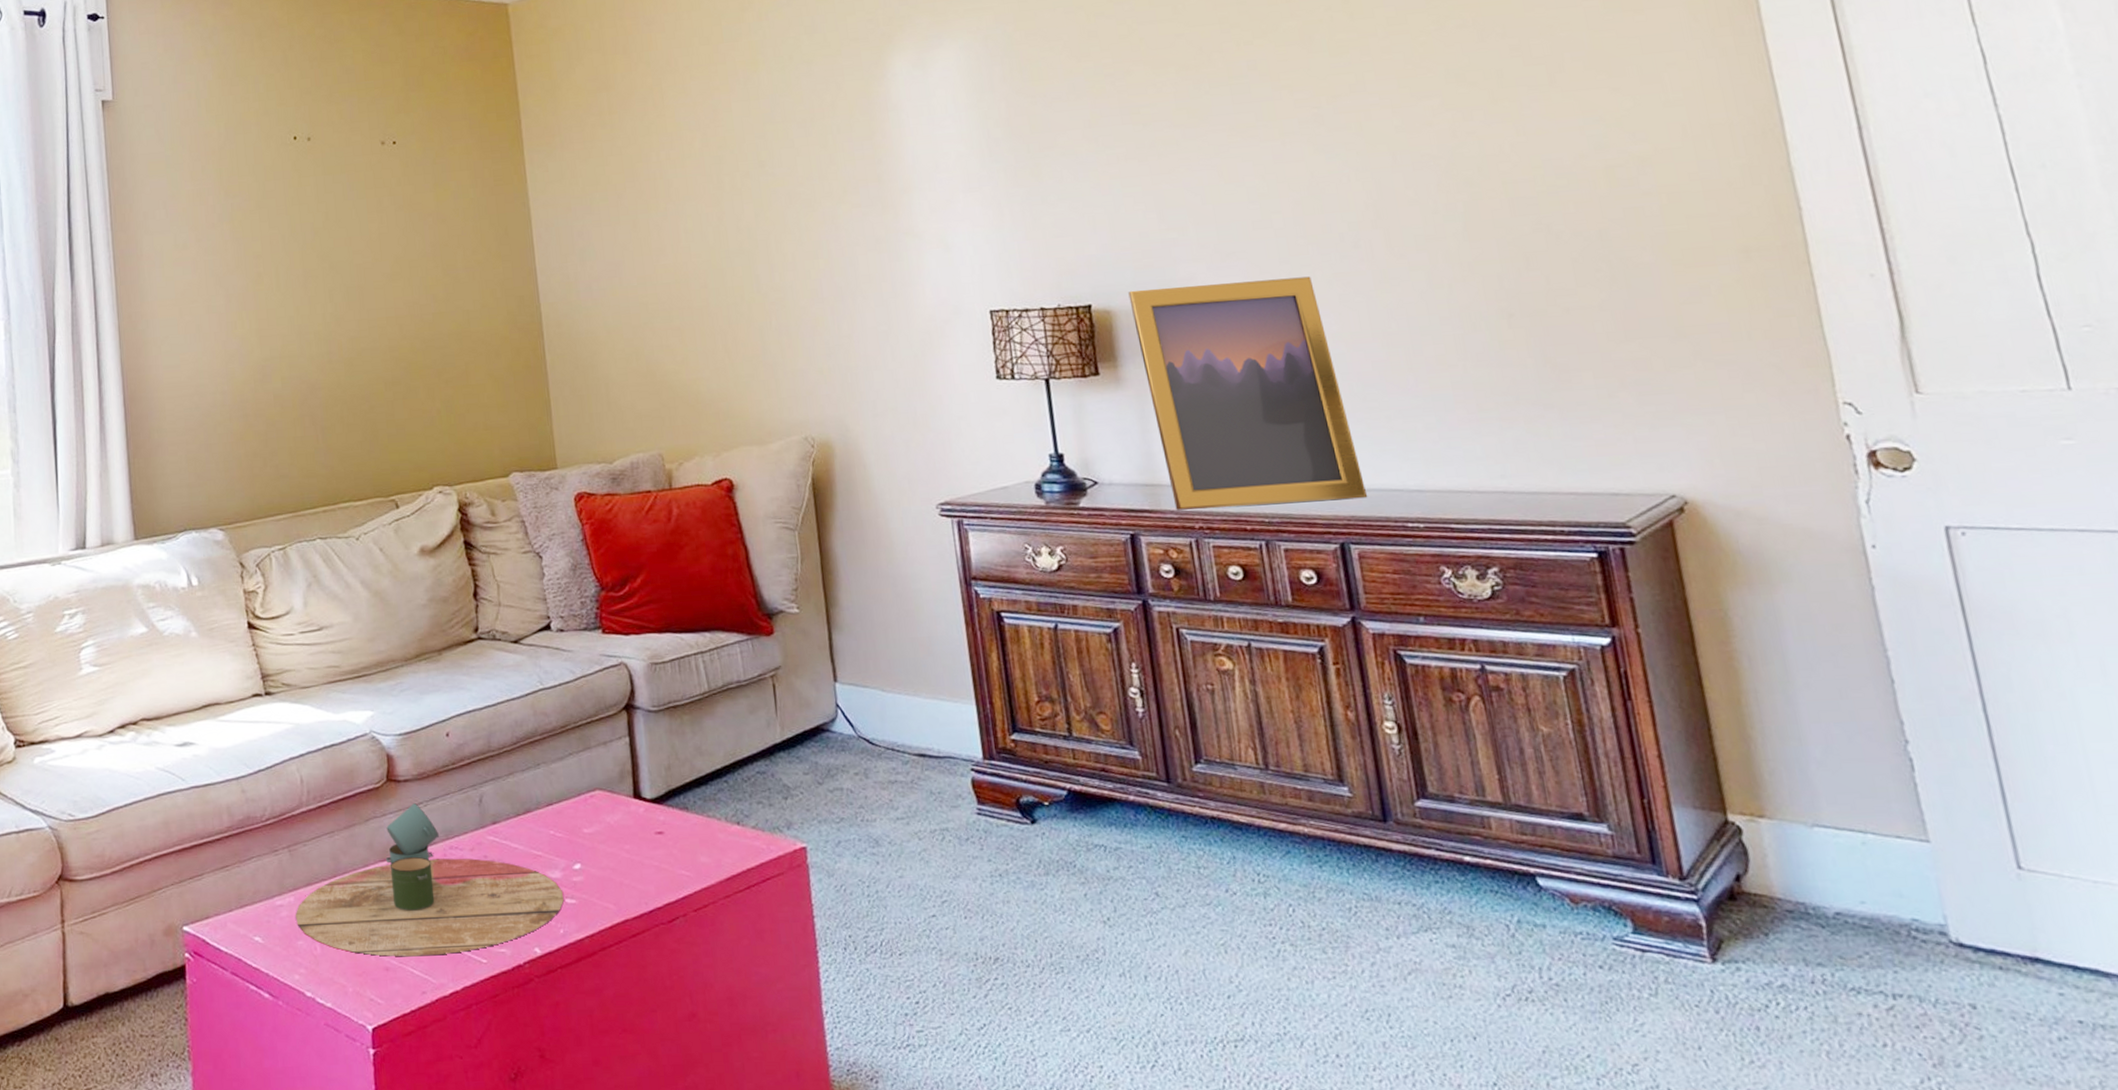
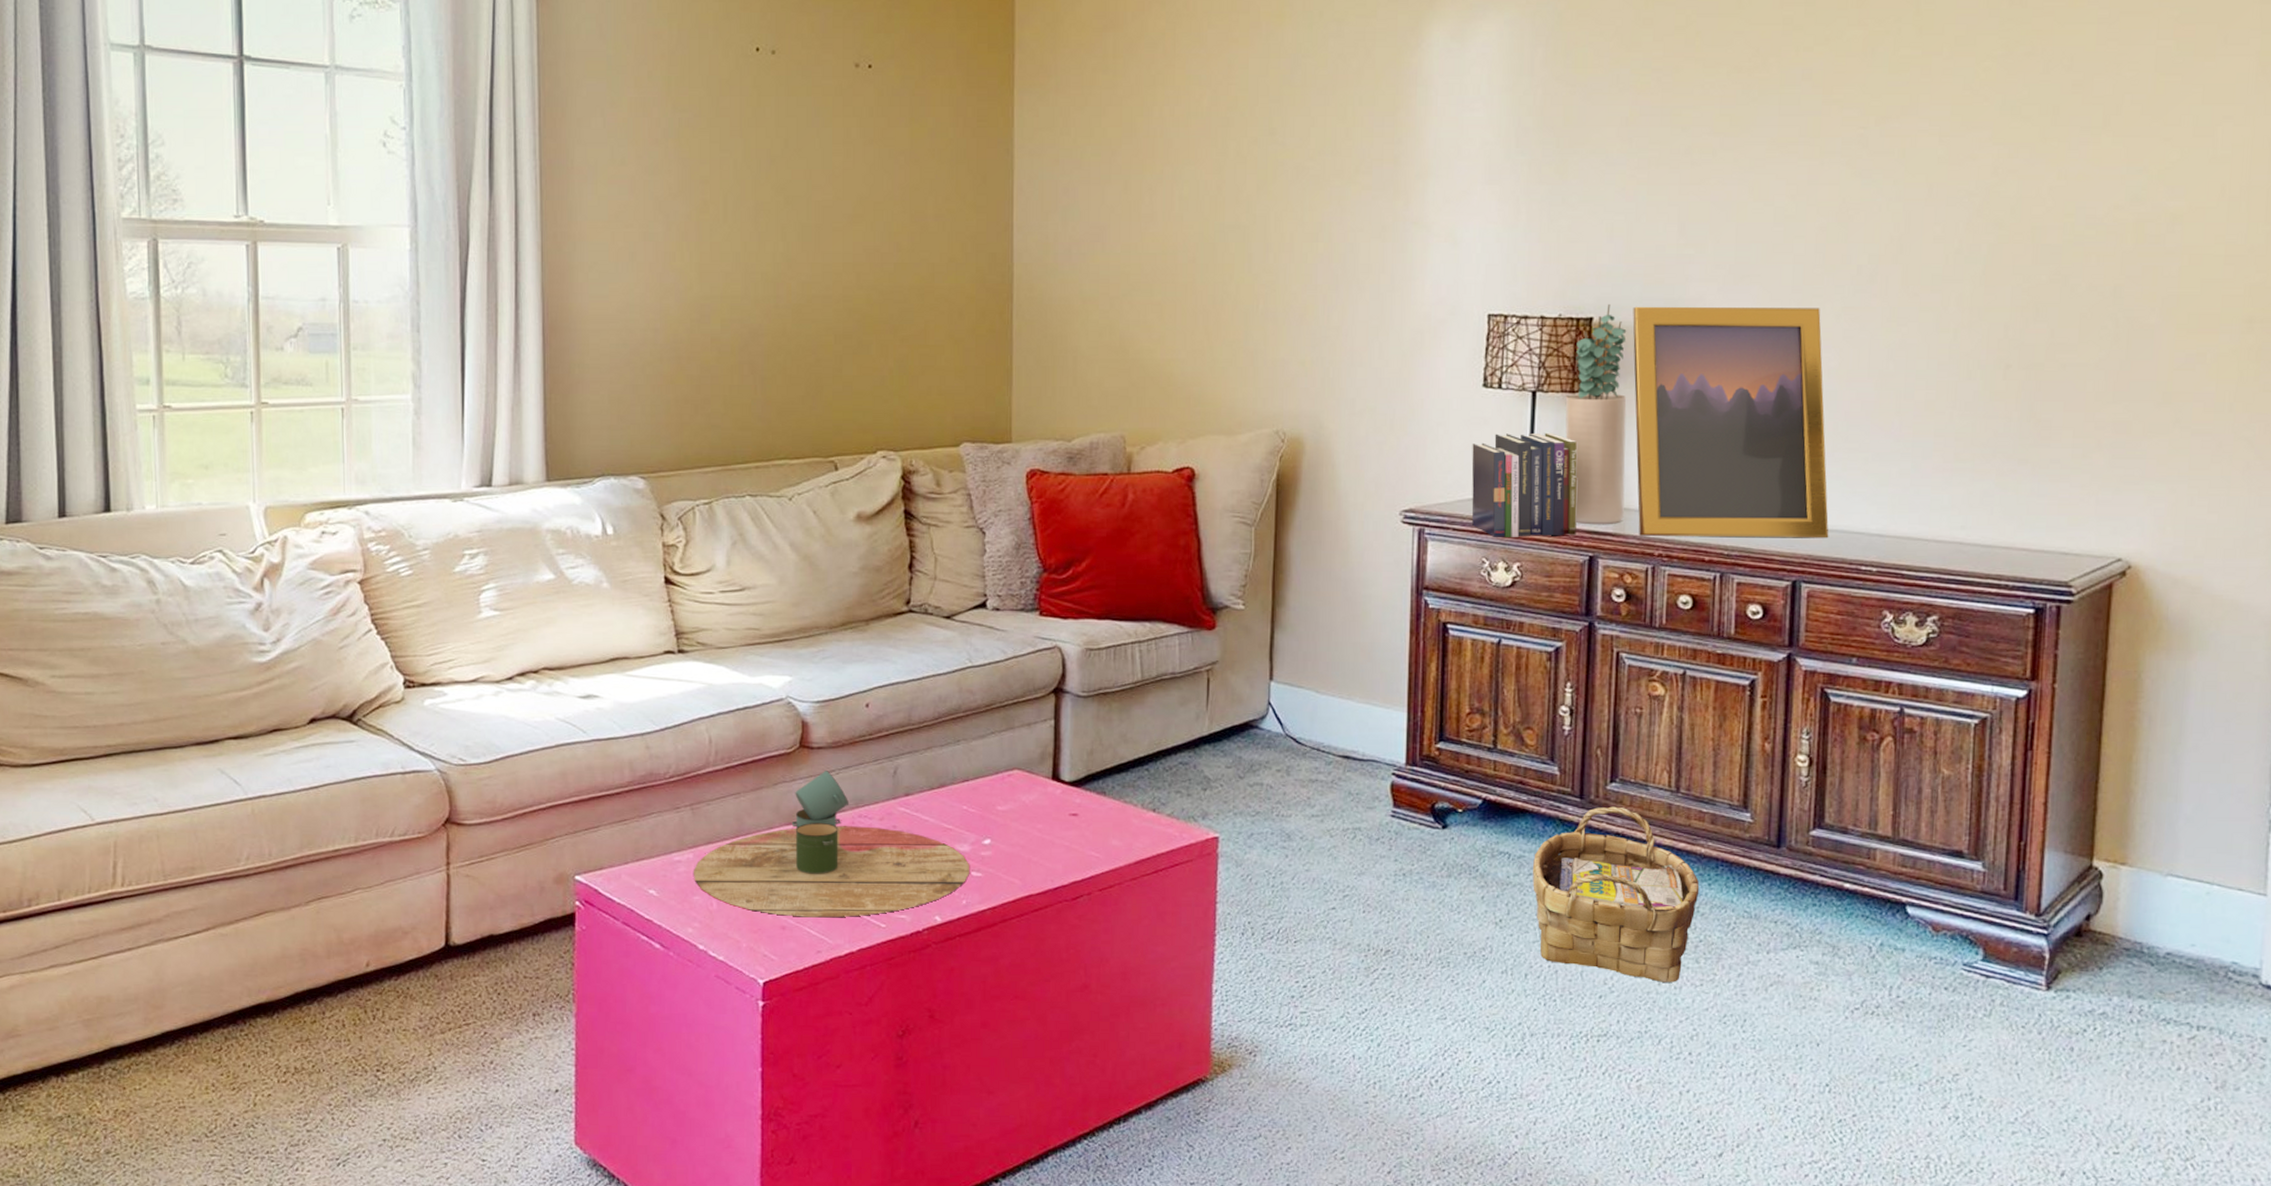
books: none [995,417,1113,524] -> present [1471,433,1578,538]
vase: none [1078,290,1158,504] -> present [1565,303,1627,525]
woven basket: none [1130,789,1312,977] -> present [1532,806,1700,982]

